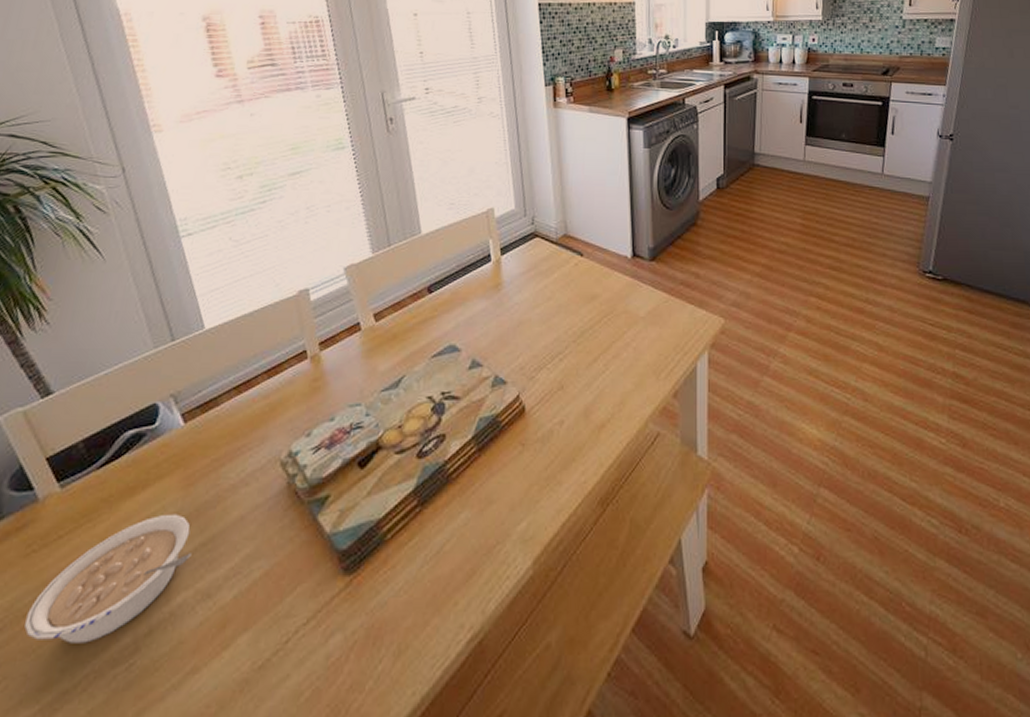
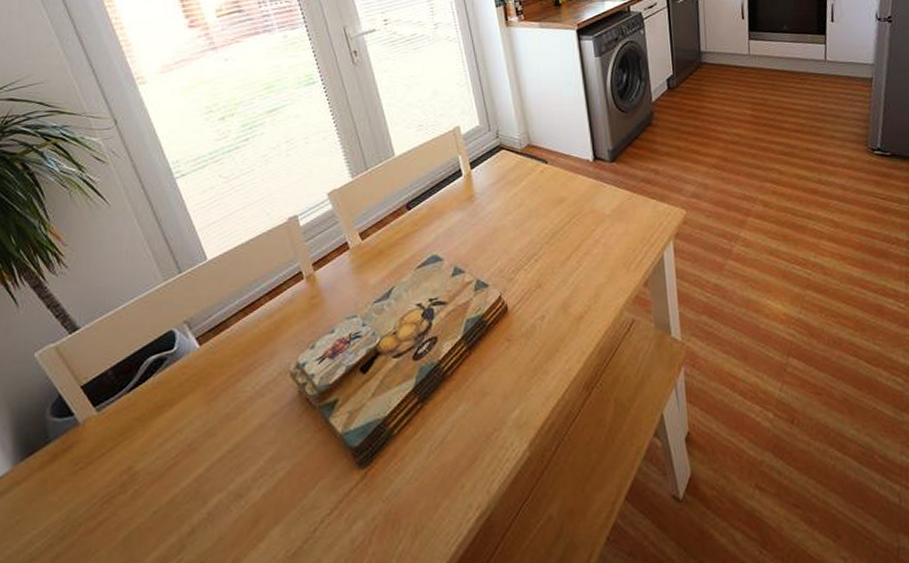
legume: present [25,514,192,643] -> none [82,426,221,546]

